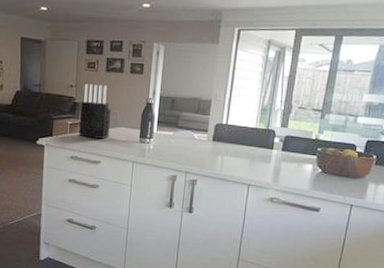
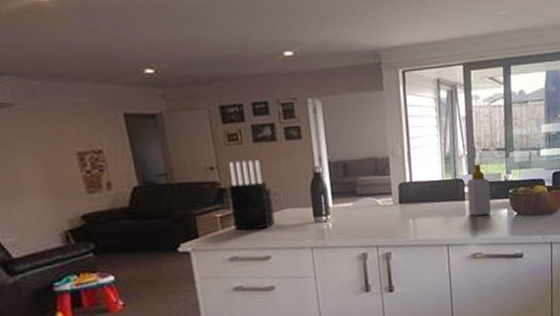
soap bottle: none [274,119,301,166] -> present [467,164,492,217]

